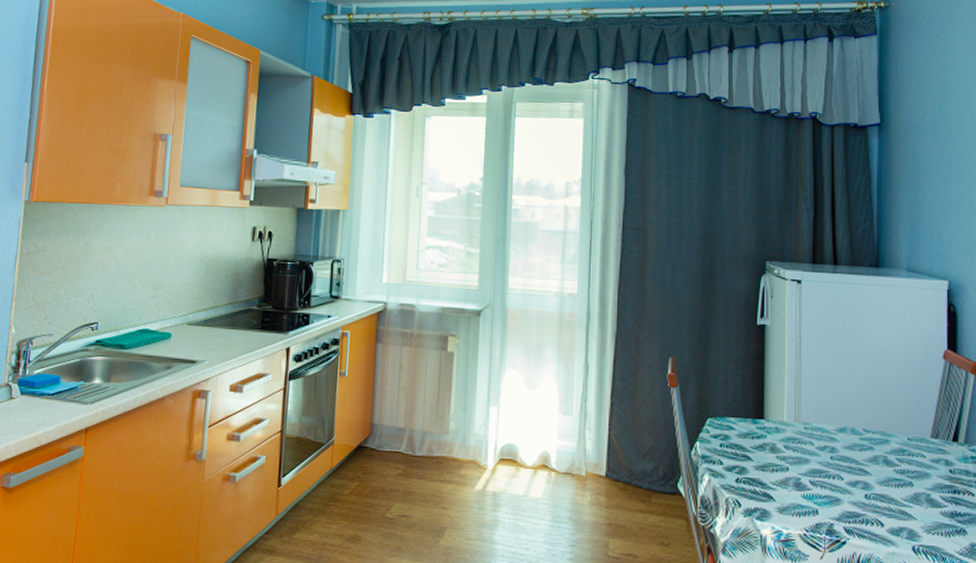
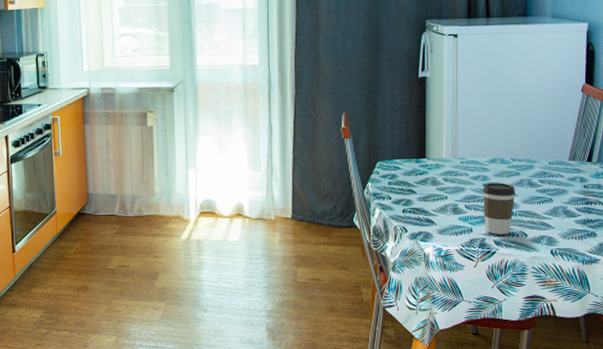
coffee cup: none [829,455,869,521] -> present [482,182,516,234]

